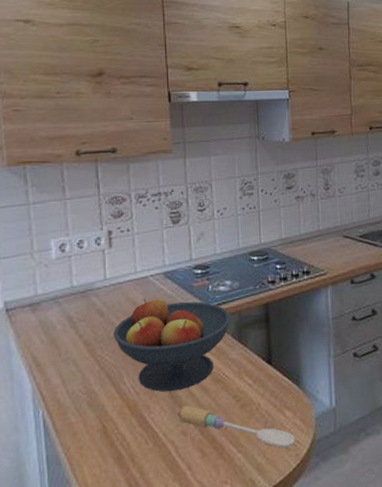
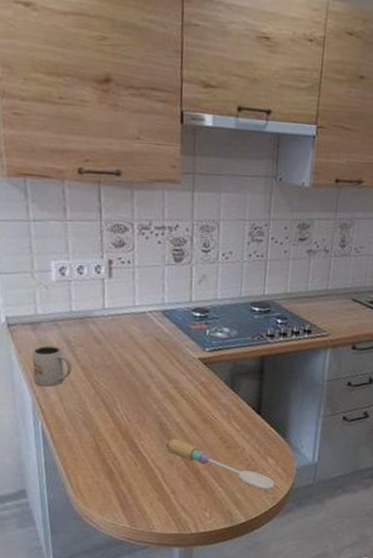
mug: none [32,324,74,371] -> present [32,344,72,387]
fruit bowl: present [113,298,231,392] -> none [109,333,225,424]

